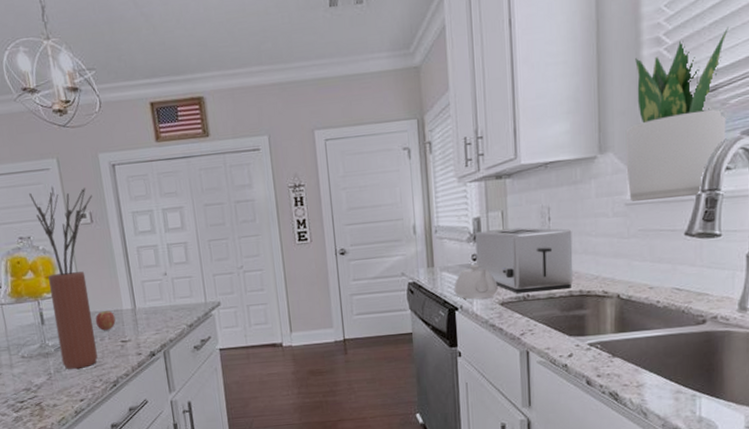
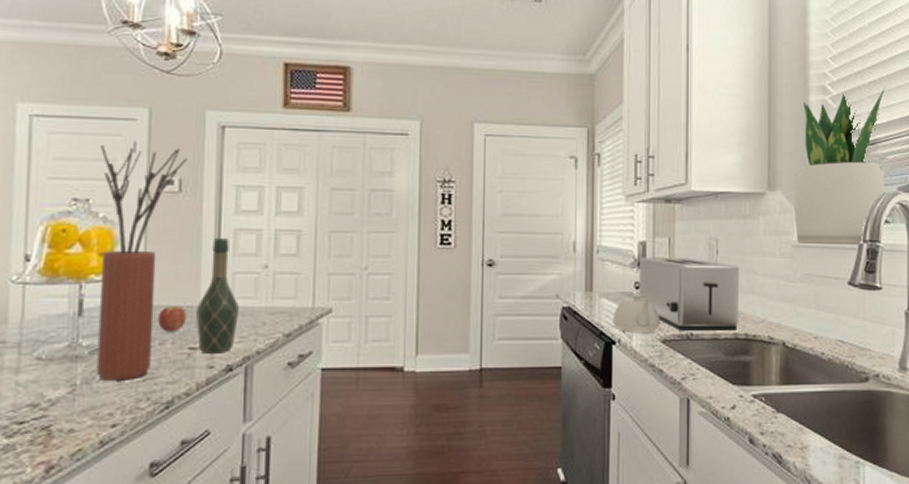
wine bottle: none [121,255,153,345] -> present [196,238,240,354]

